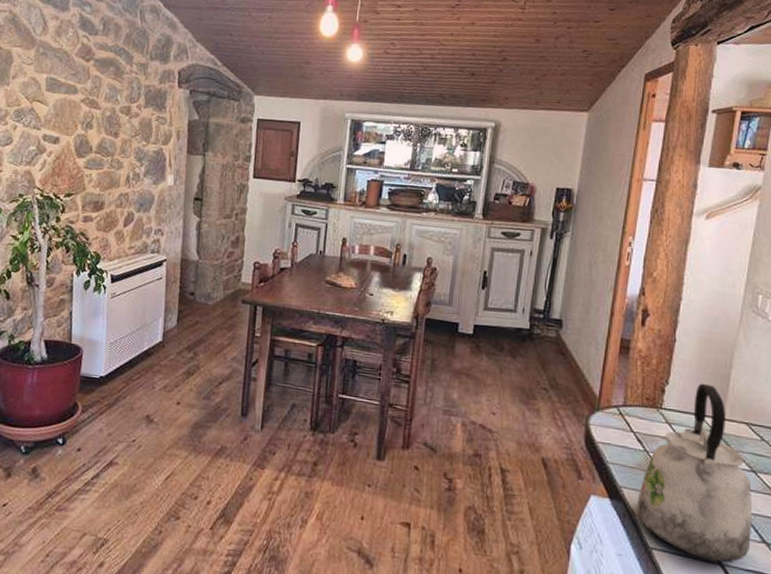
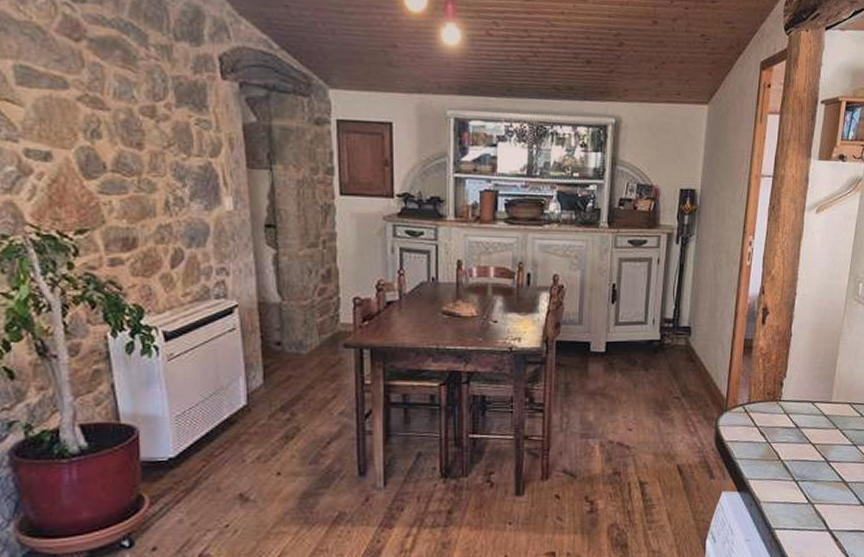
kettle: present [636,383,753,563] -> none [760,372,854,529]

